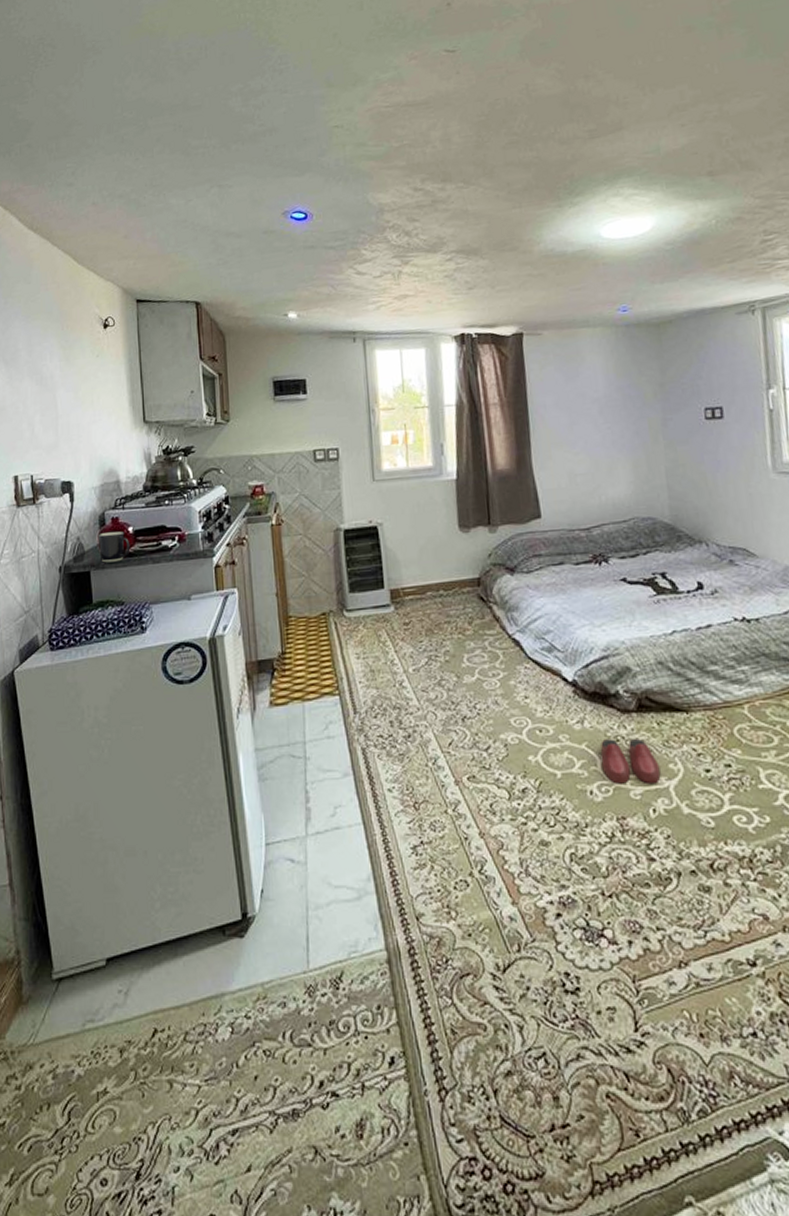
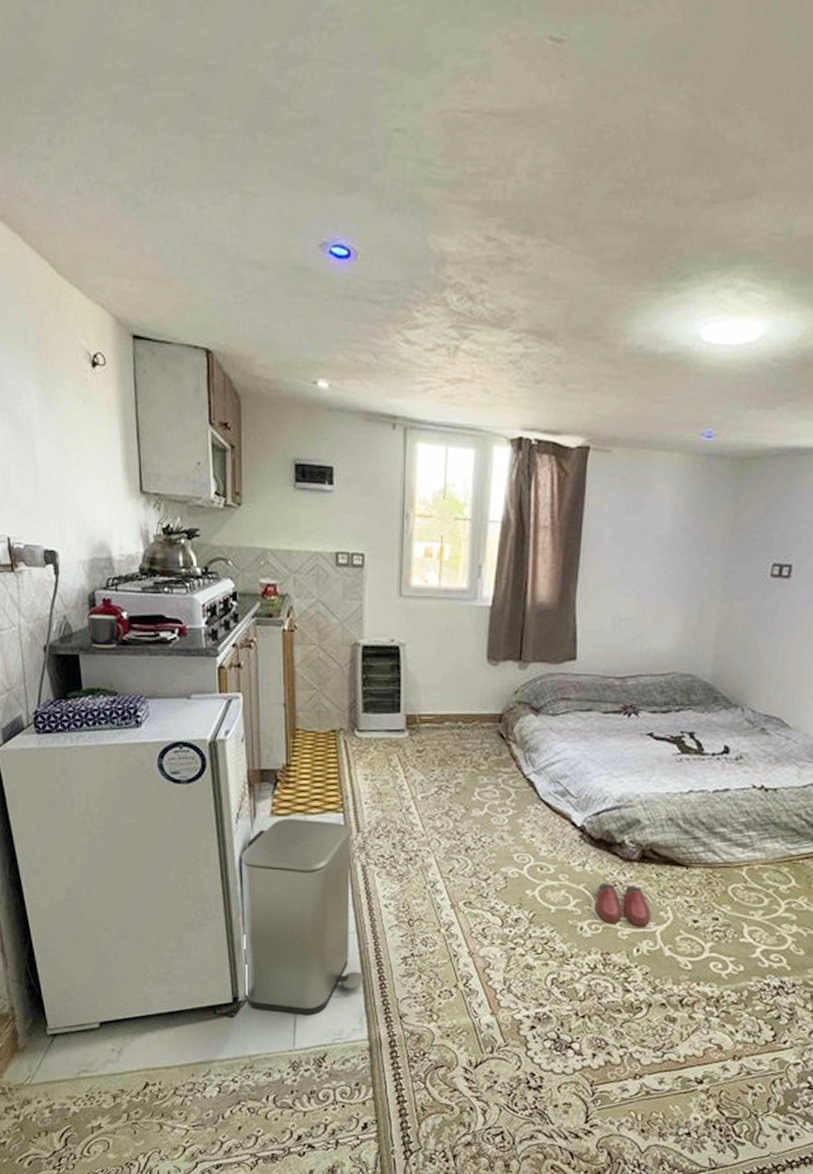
pedal bin: none [243,705,375,927] -> present [241,818,364,1016]

